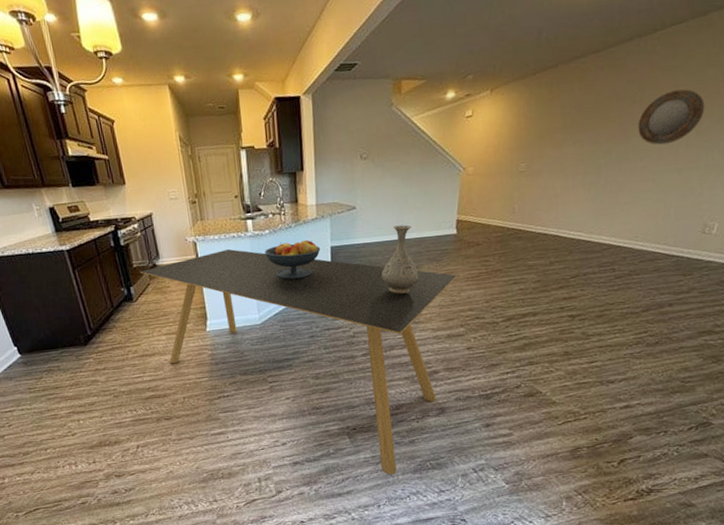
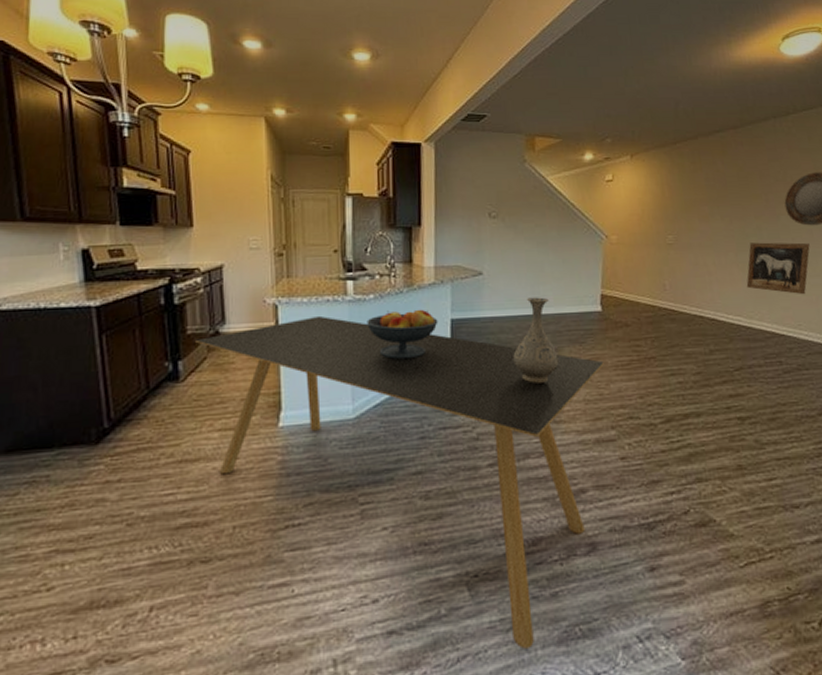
wall art: none [590,162,657,210] -> present [746,242,810,295]

